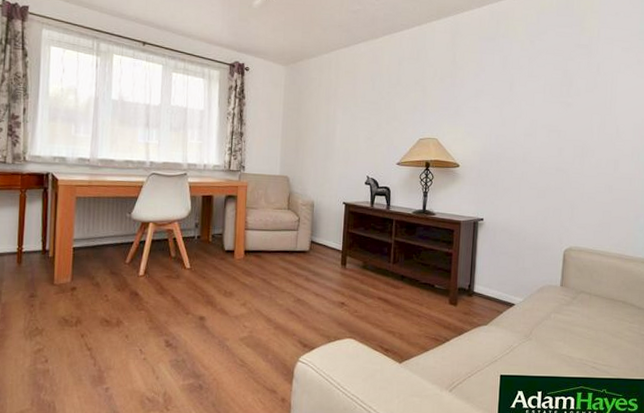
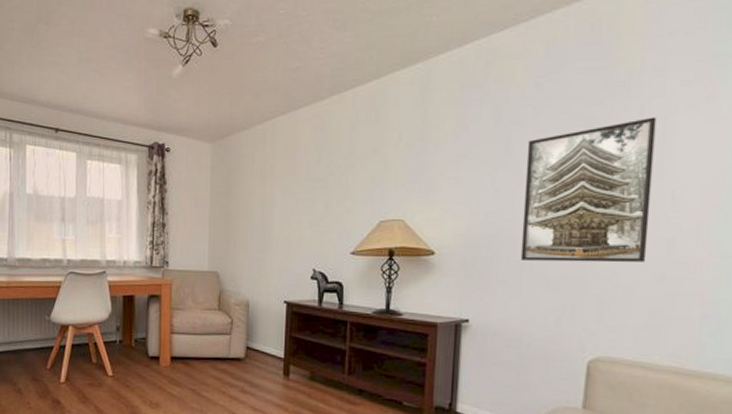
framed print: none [519,72,607,177] -> present [520,117,657,263]

